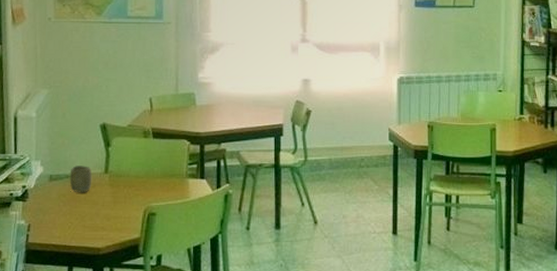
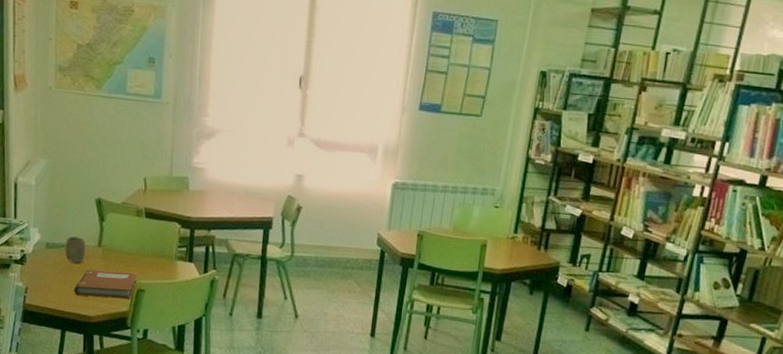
notebook: none [81,197,148,227] -> present [74,269,138,299]

